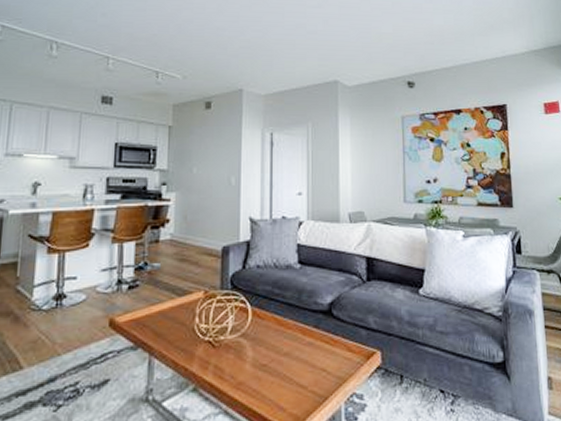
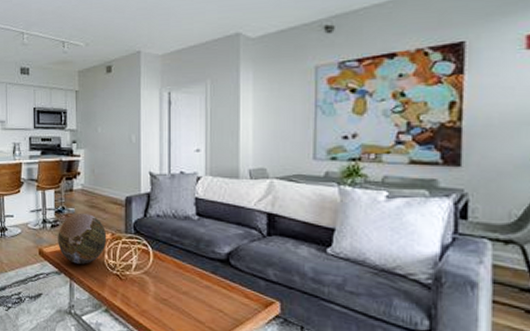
decorative orb: none [136,268,199,333] -> present [58,212,107,264]

